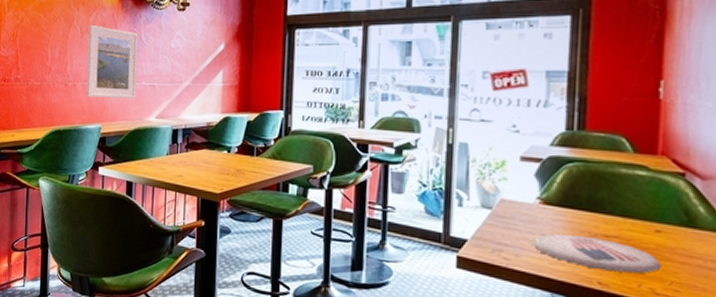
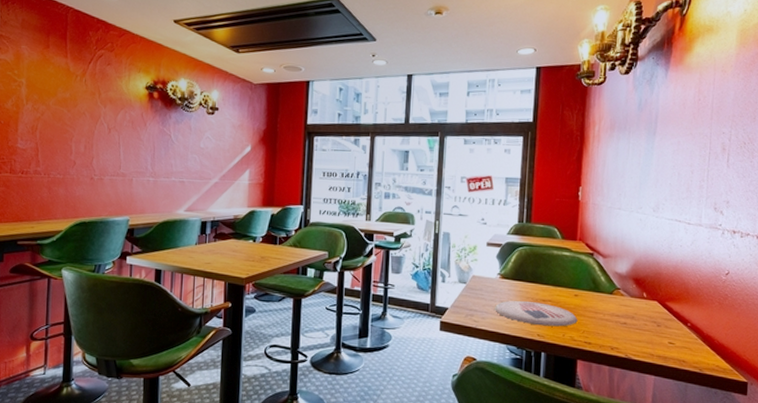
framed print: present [86,24,138,99] -> none [114,122,168,193]

